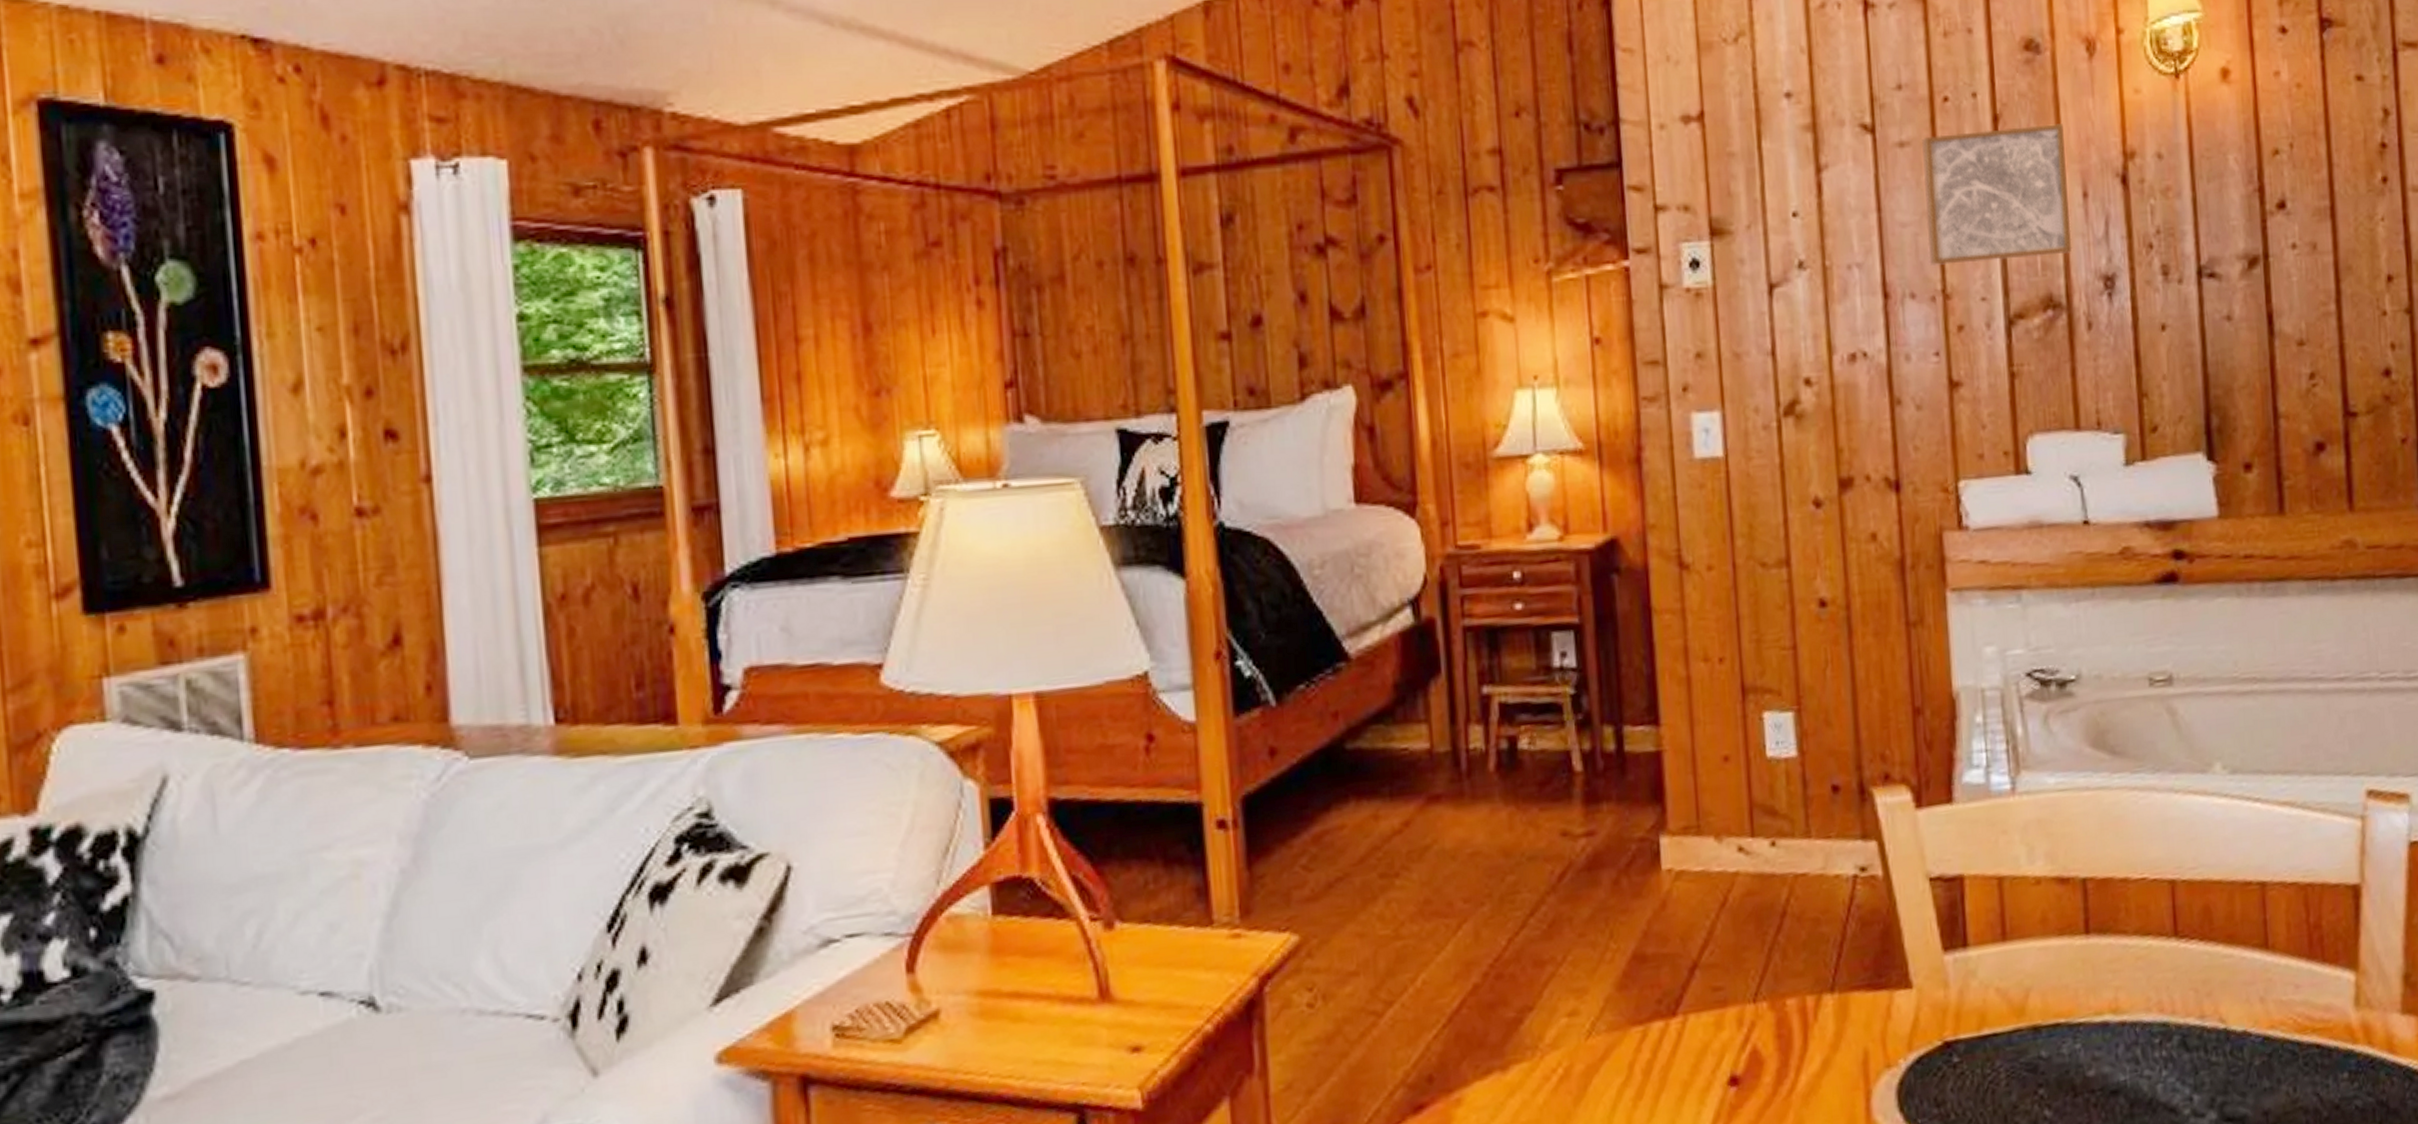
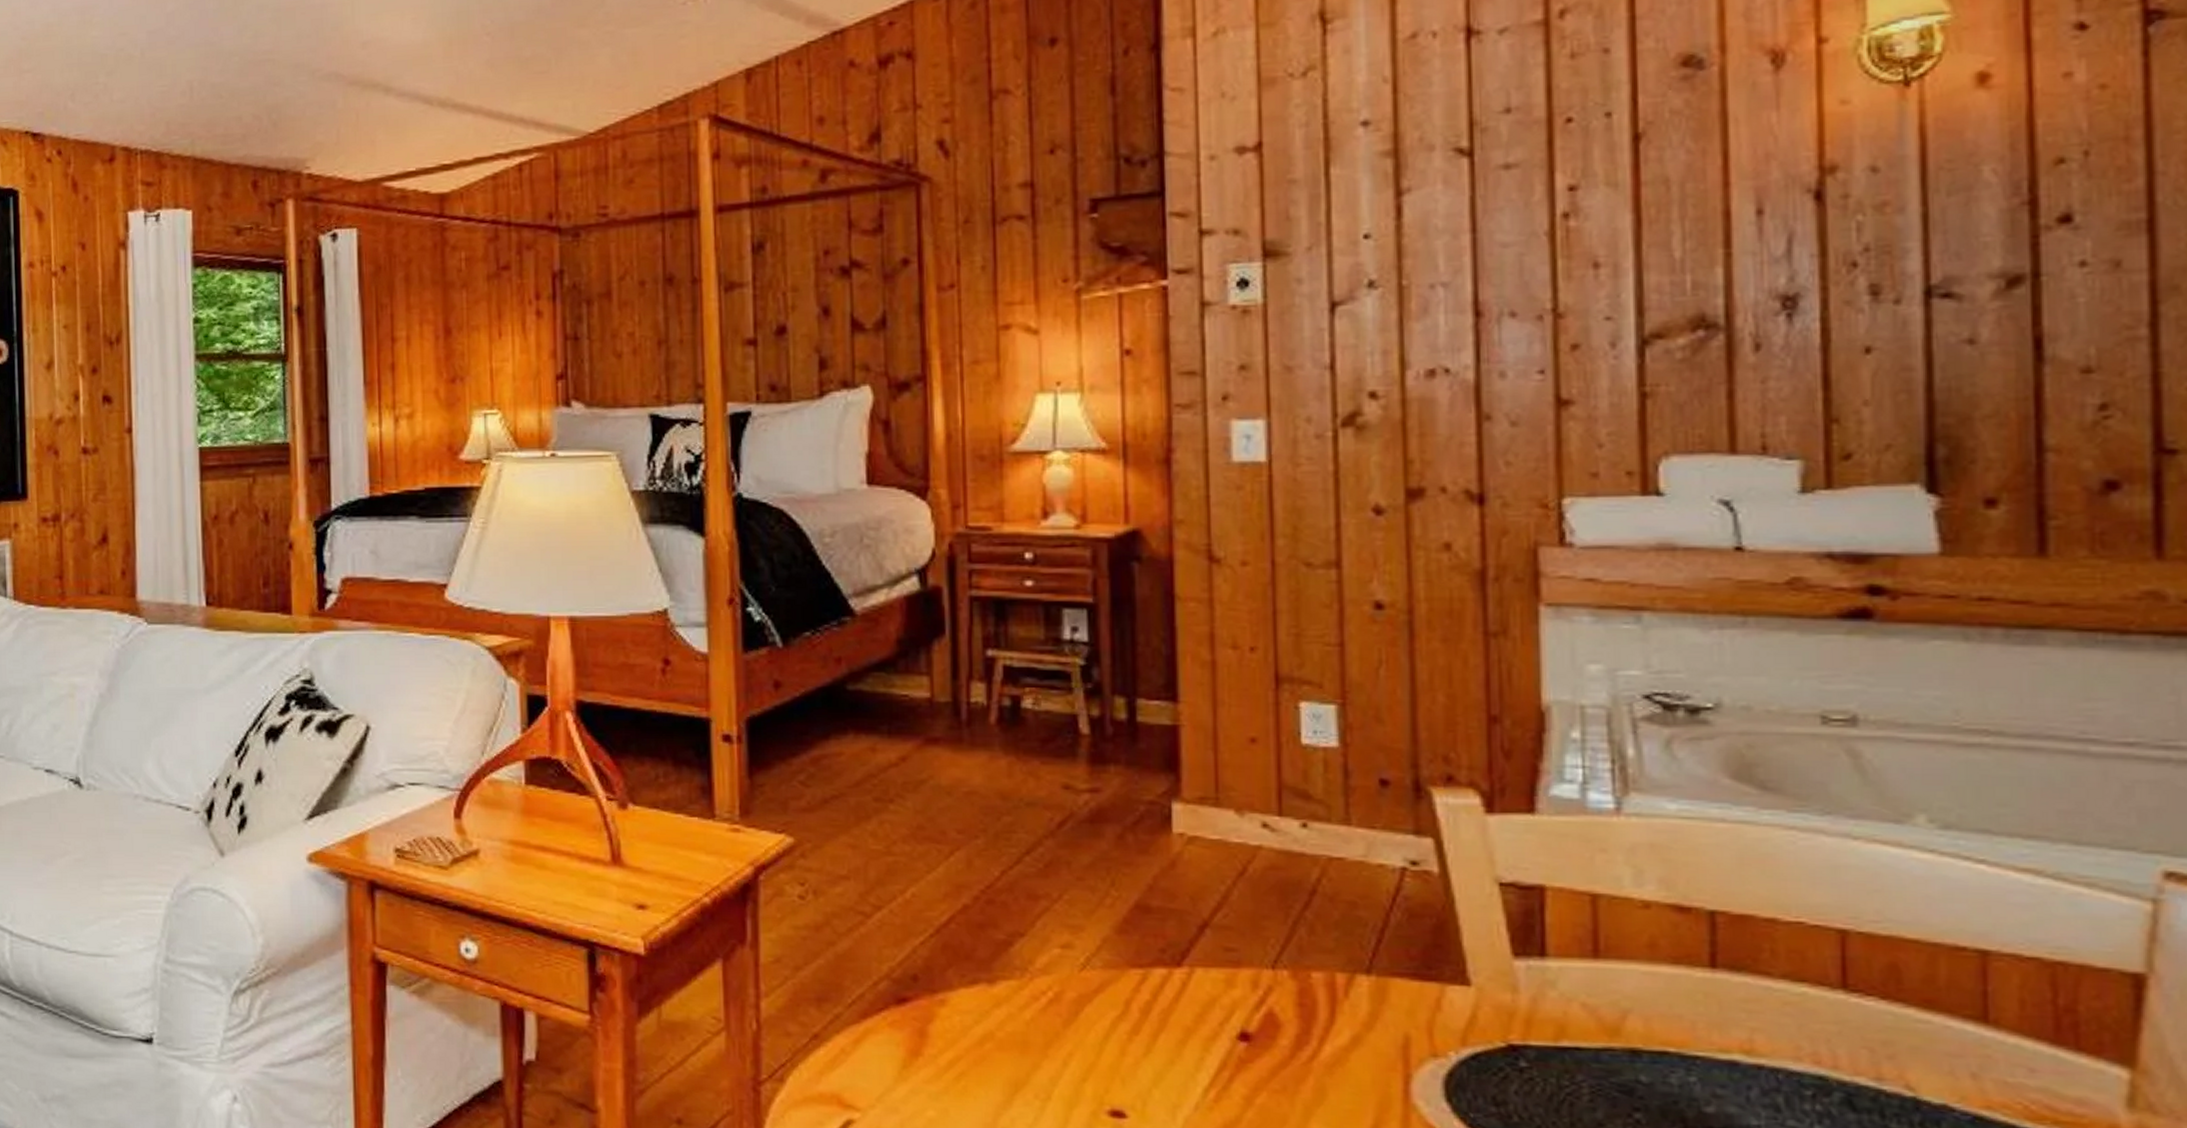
wall art: present [1922,124,2072,265] -> none [1535,140,1737,285]

